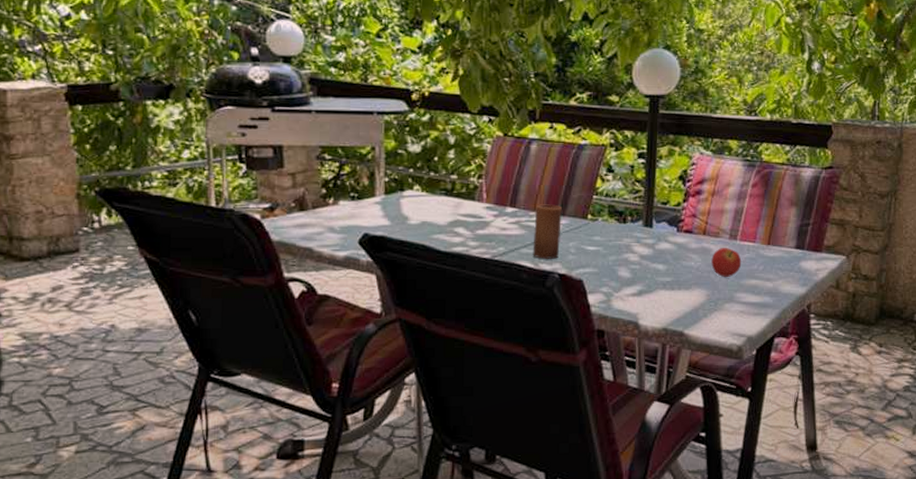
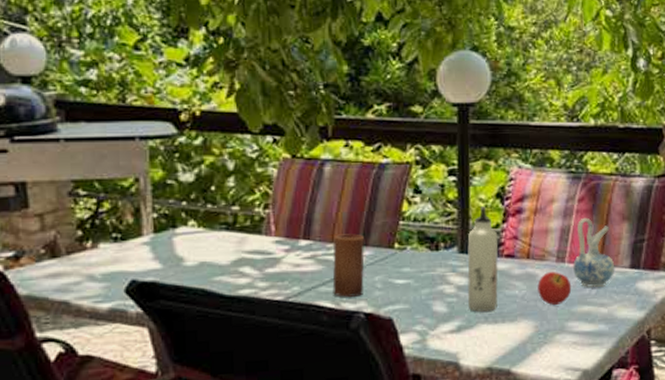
water bottle: none [648,186,679,279] -> present [467,206,499,312]
ceramic pitcher: none [744,201,782,264] -> present [573,217,615,288]

